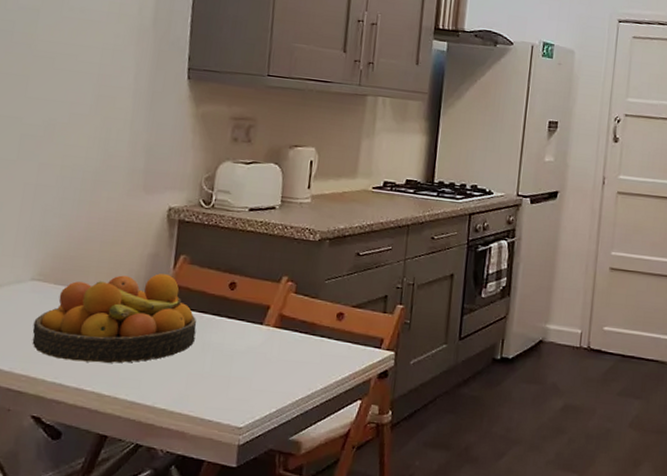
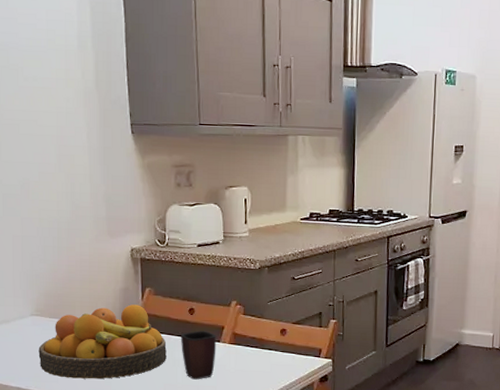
mug: none [214,309,260,370] -> present [180,331,217,380]

